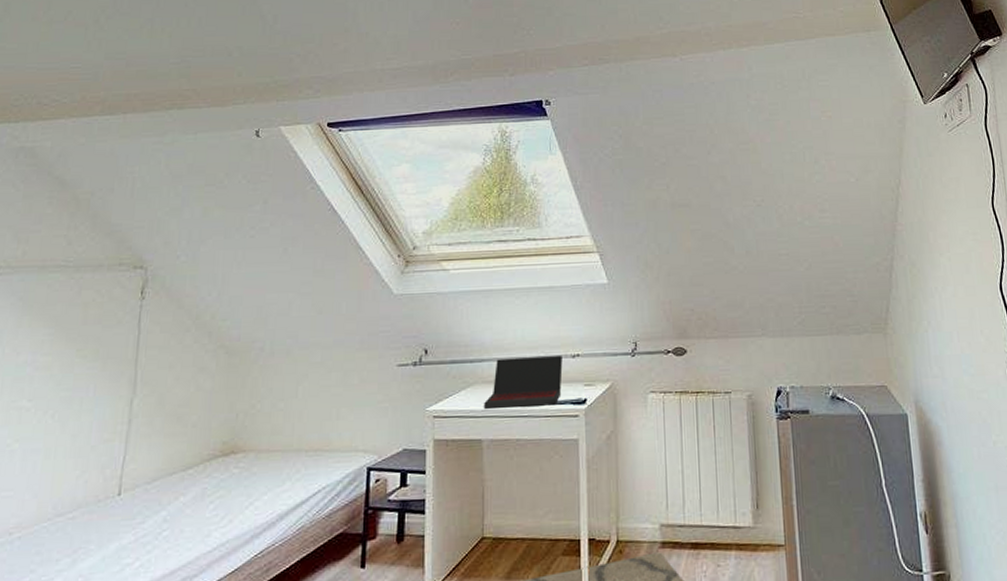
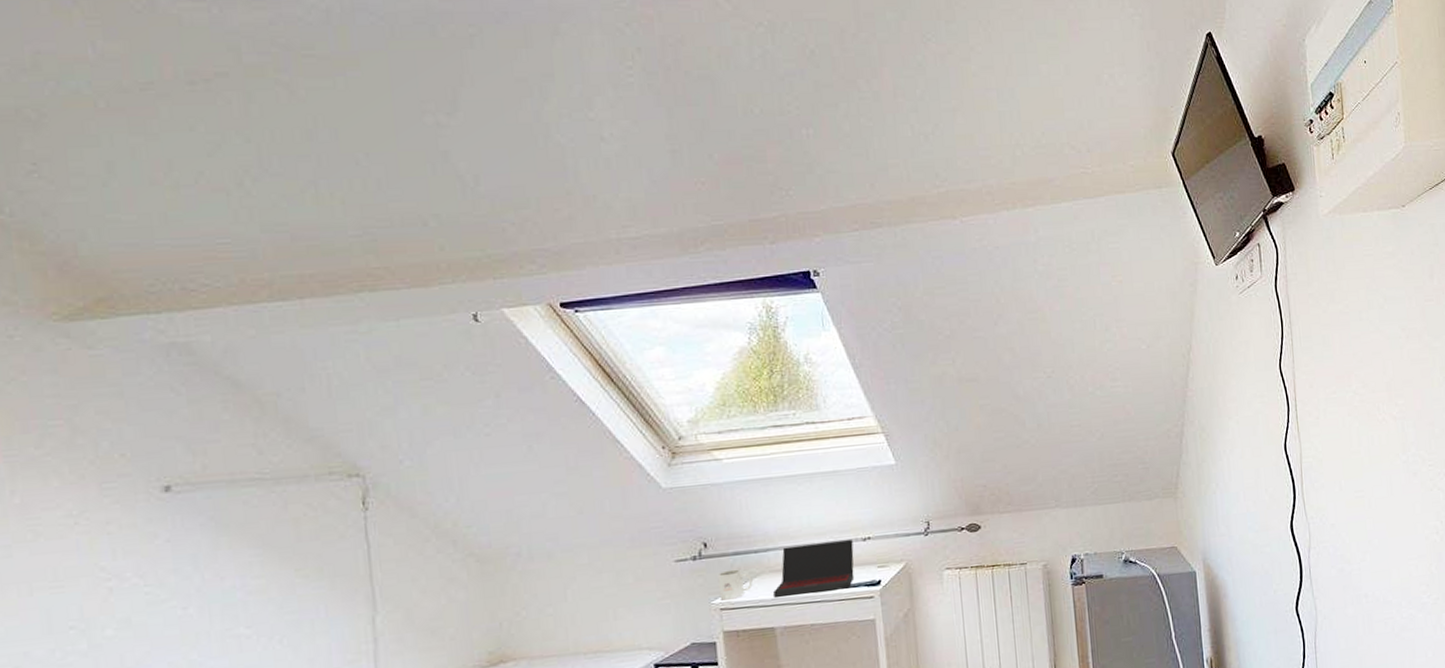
mug: none [434,377,466,409] -> present [717,569,753,602]

